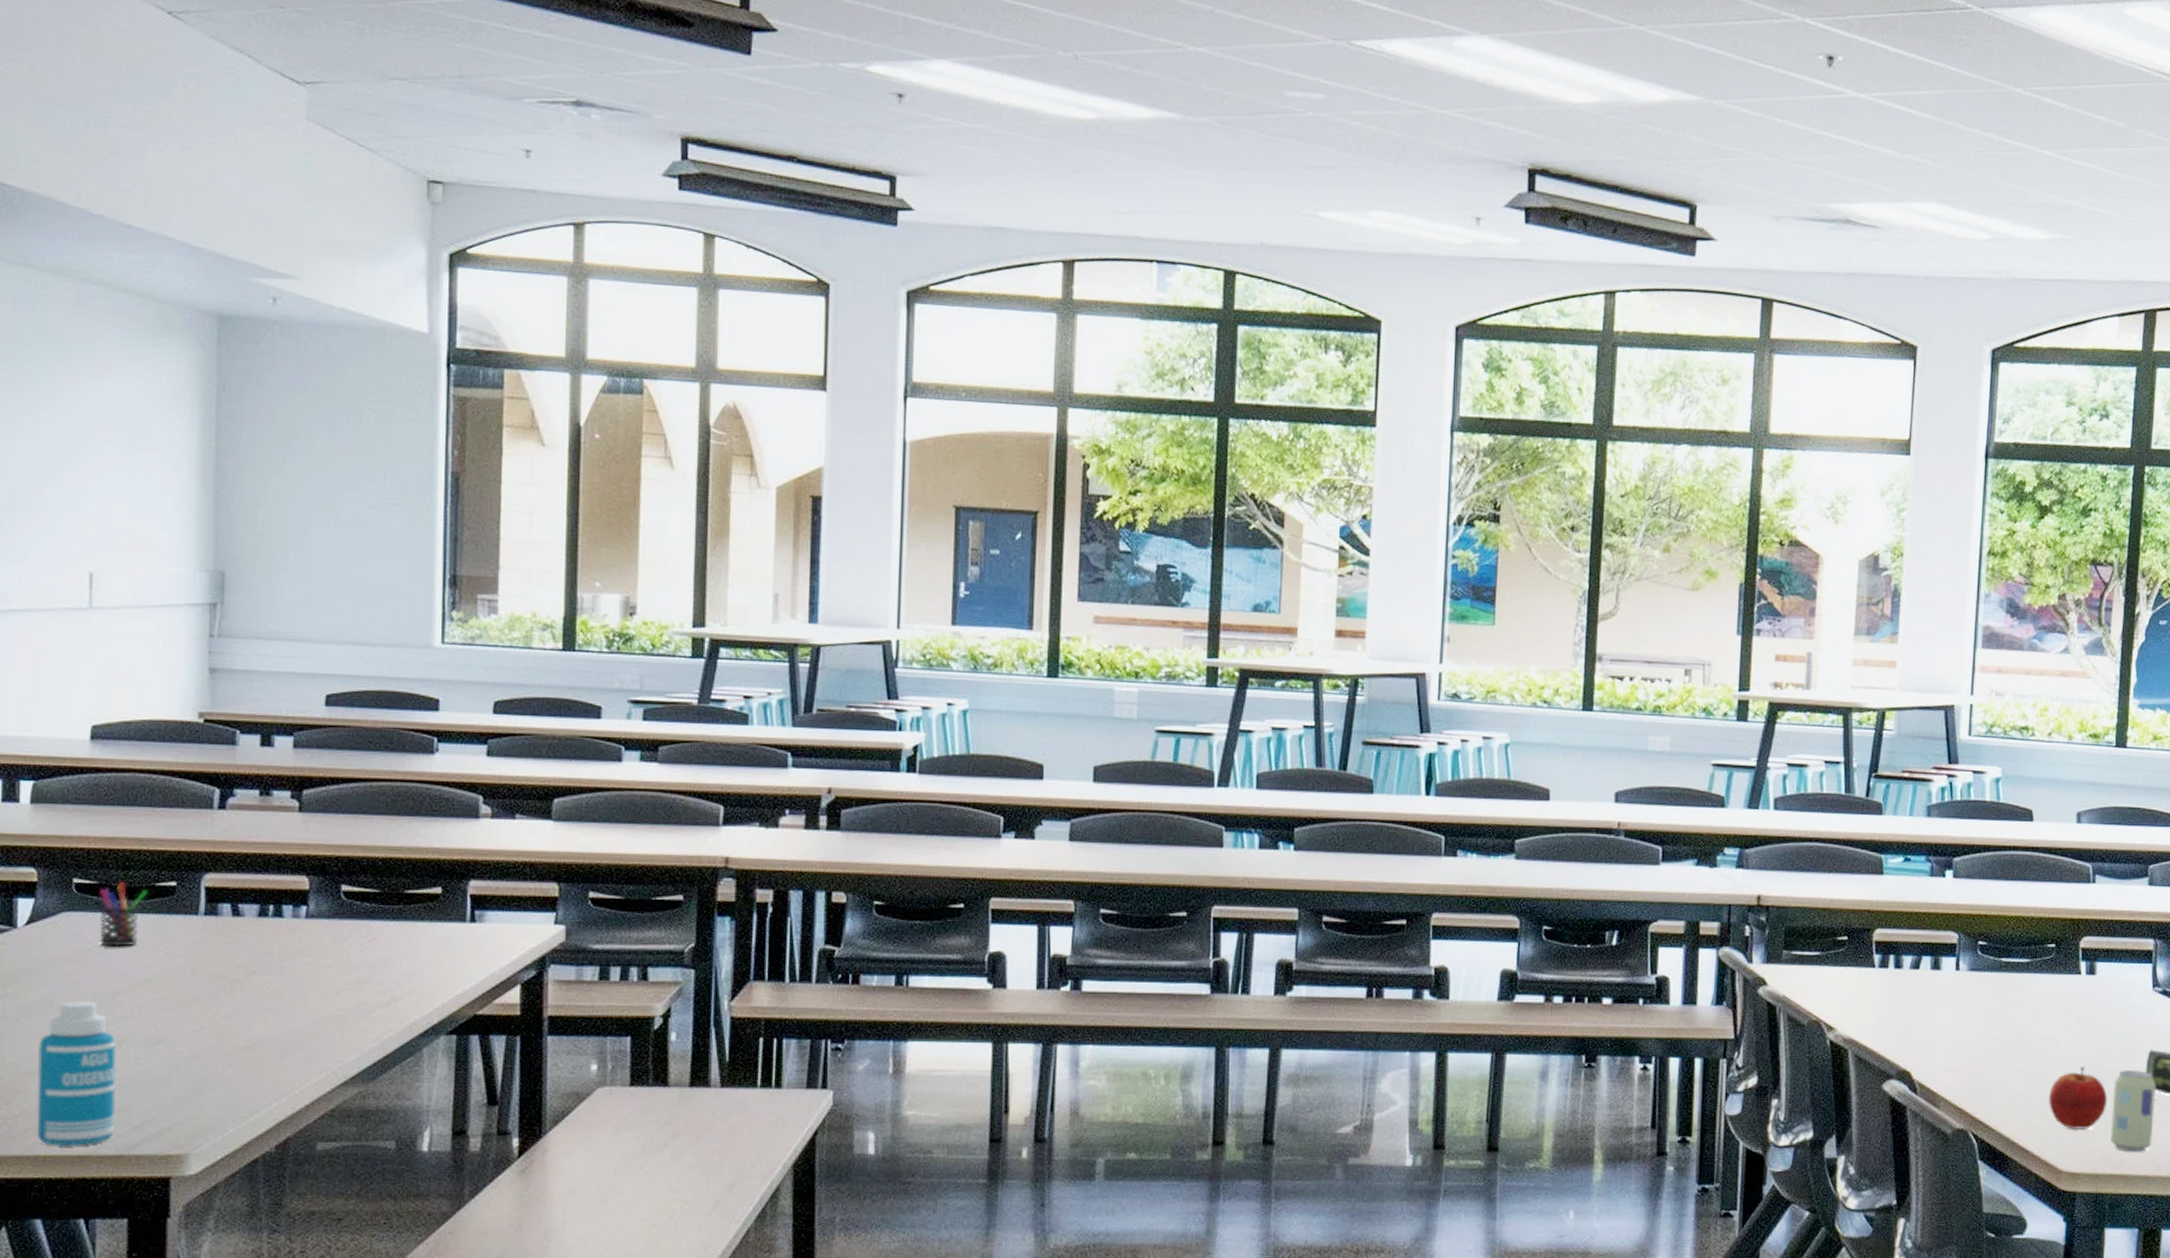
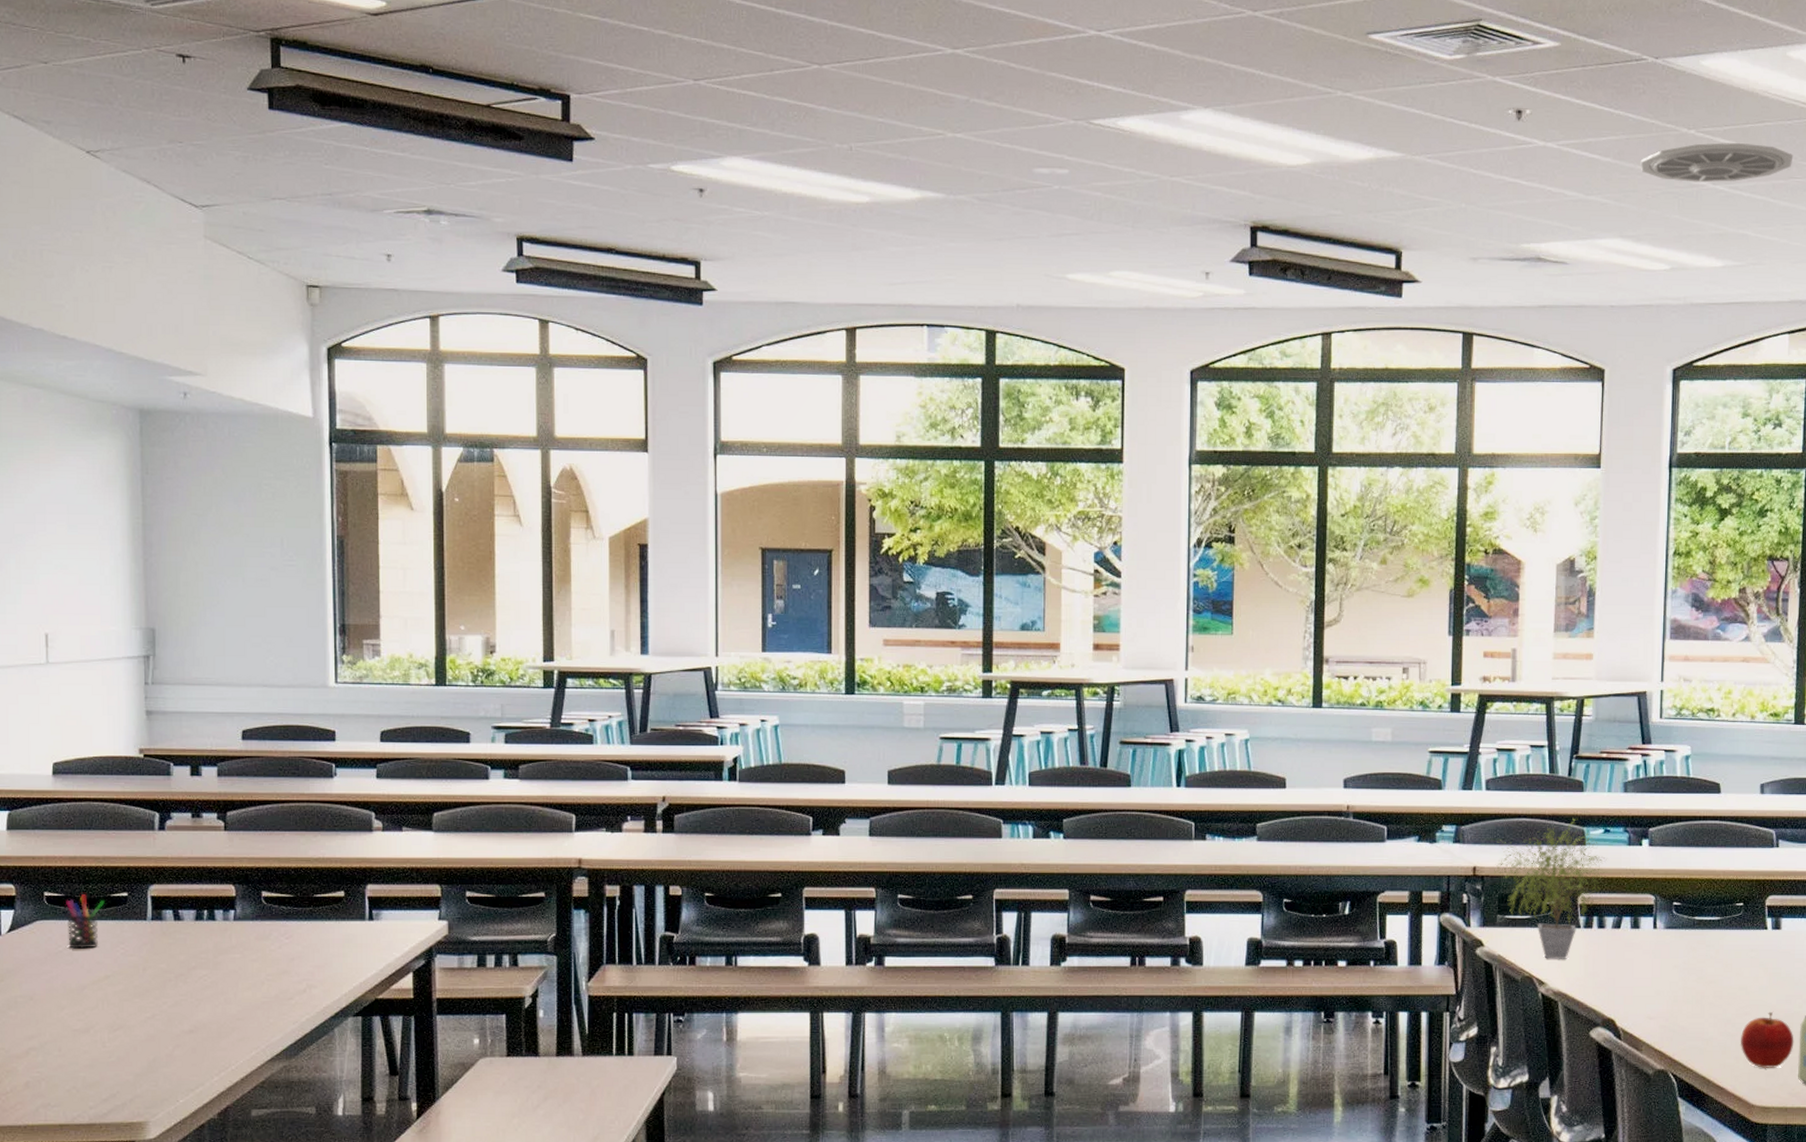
bottle: present [36,1000,116,1147] -> none [23,994,88,1118]
potted plant: none [1780,843,1906,1003] -> present [1494,818,1607,960]
ceiling vent: none [1962,103,2128,147] -> present [1640,143,1793,183]

